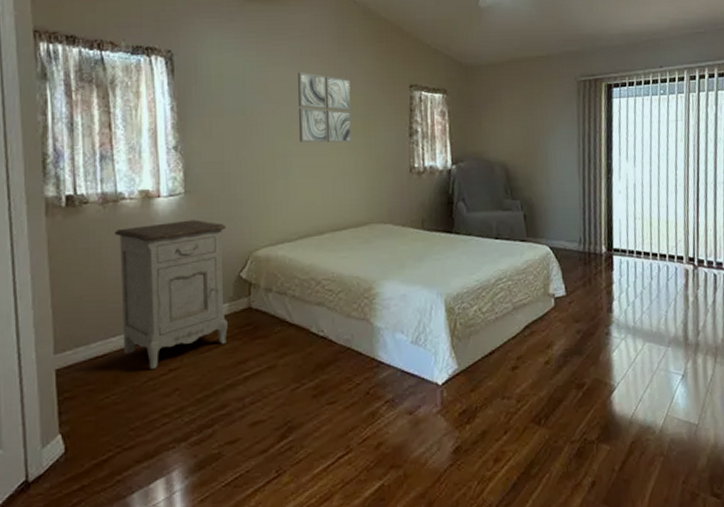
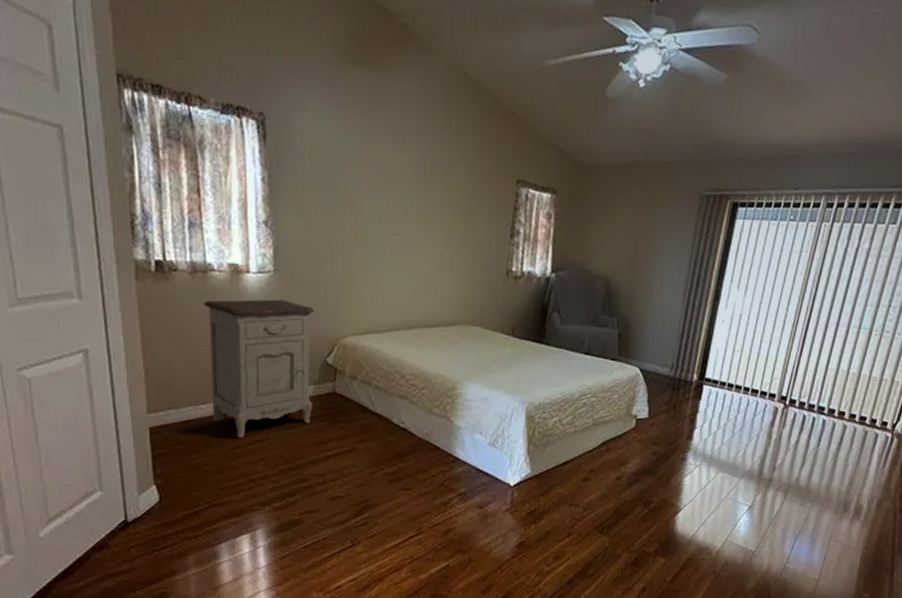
wall art: present [298,71,352,143] -> none [394,152,453,237]

